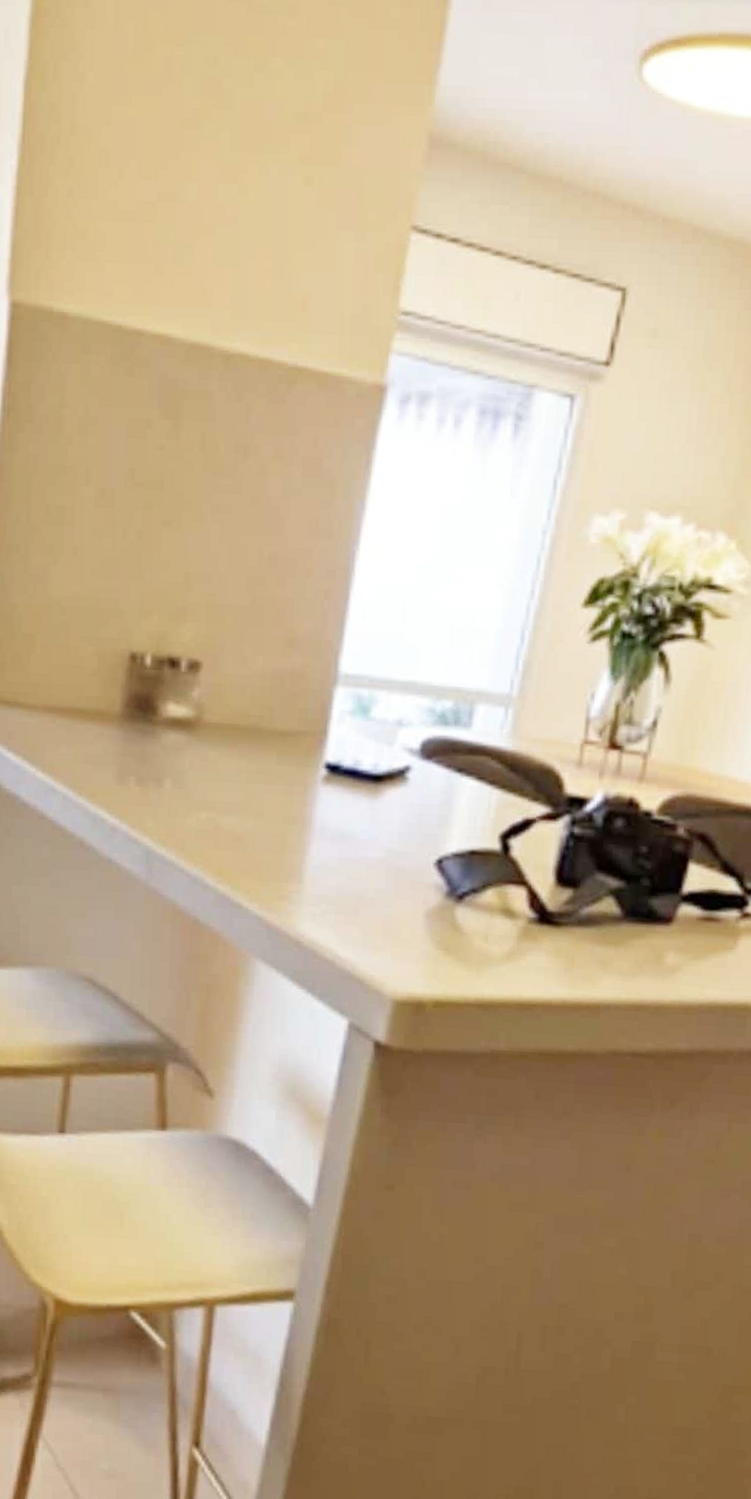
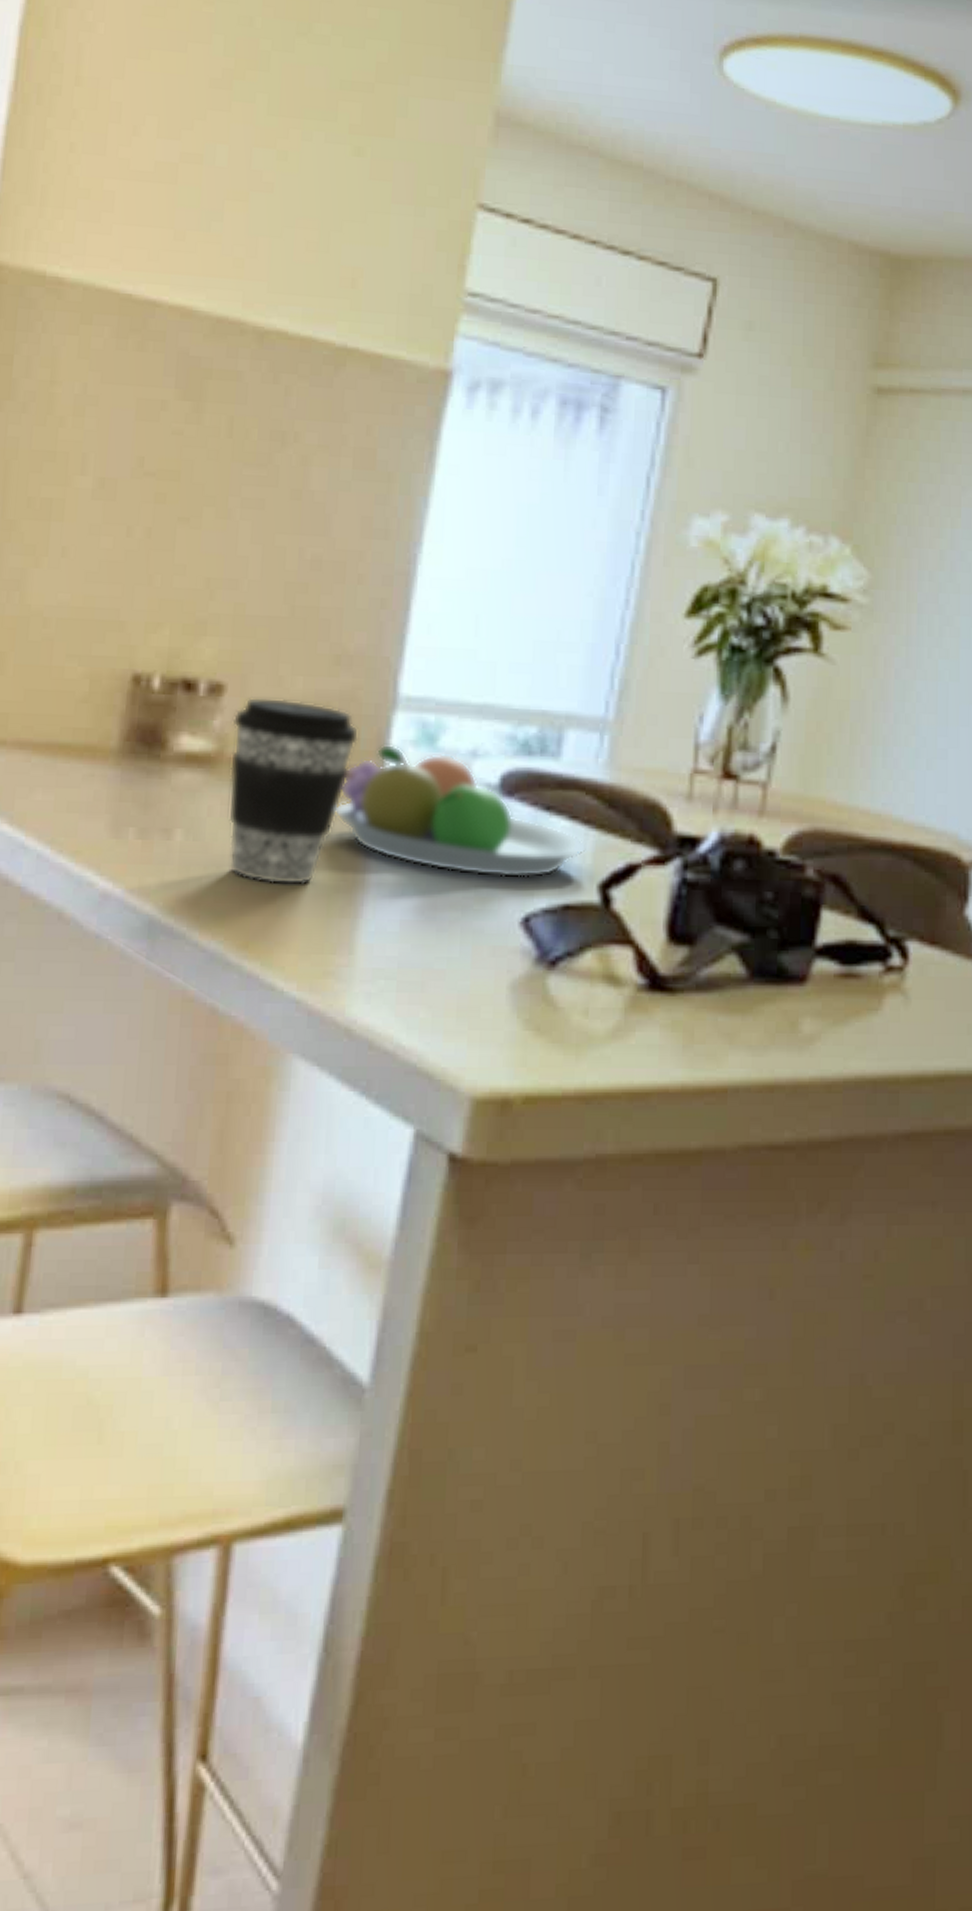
coffee cup: none [204,673,307,827] -> present [227,697,360,885]
fruit bowl: none [288,713,492,828] -> present [335,743,588,879]

